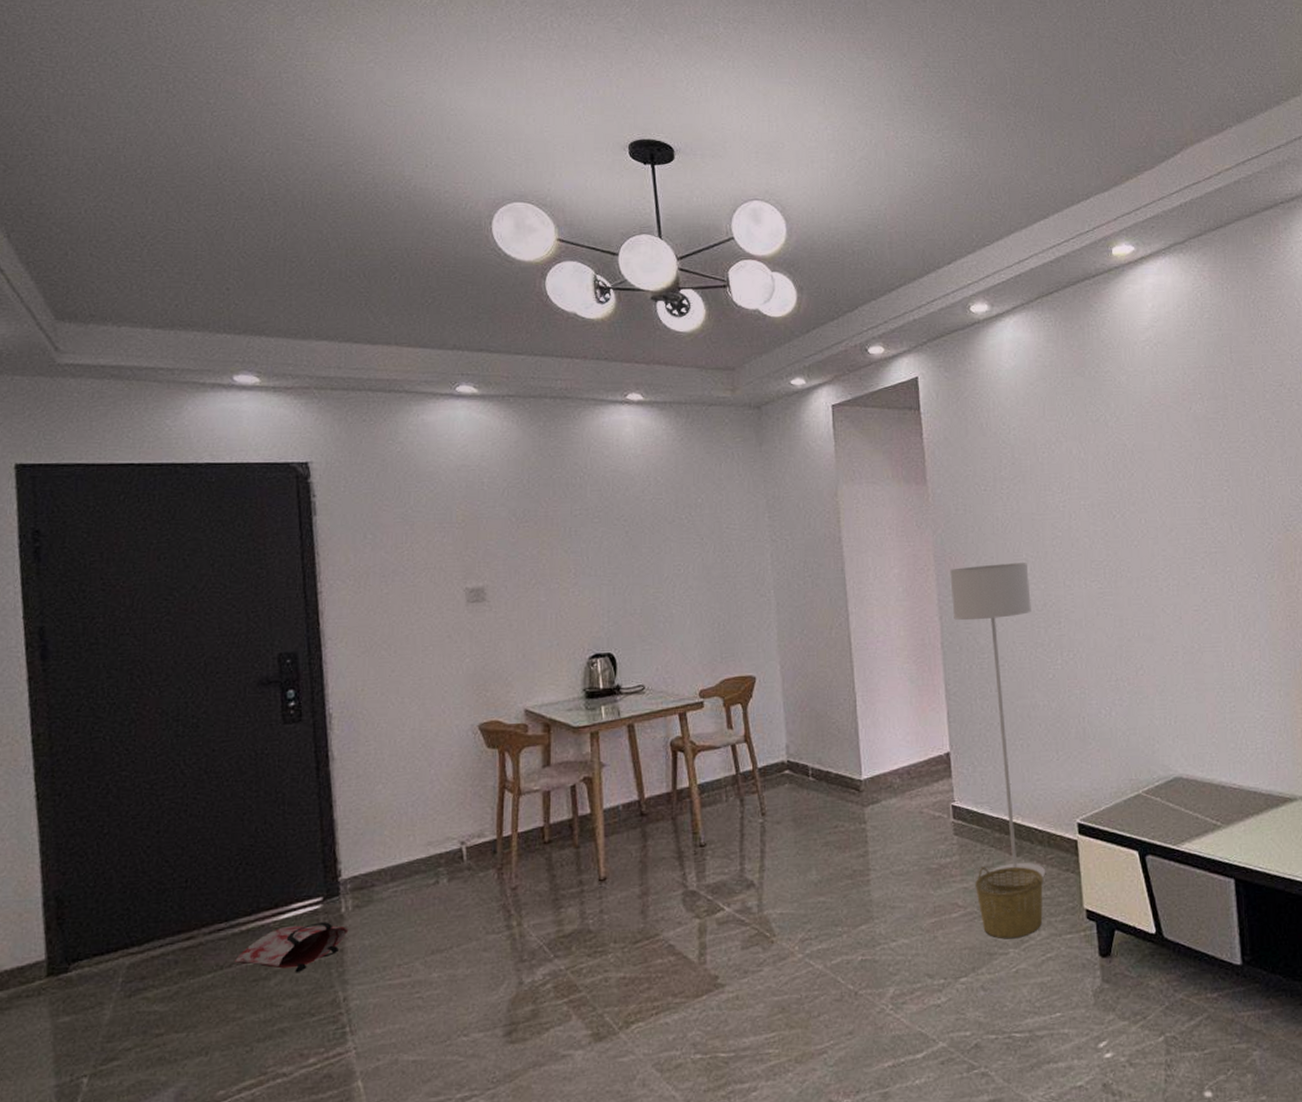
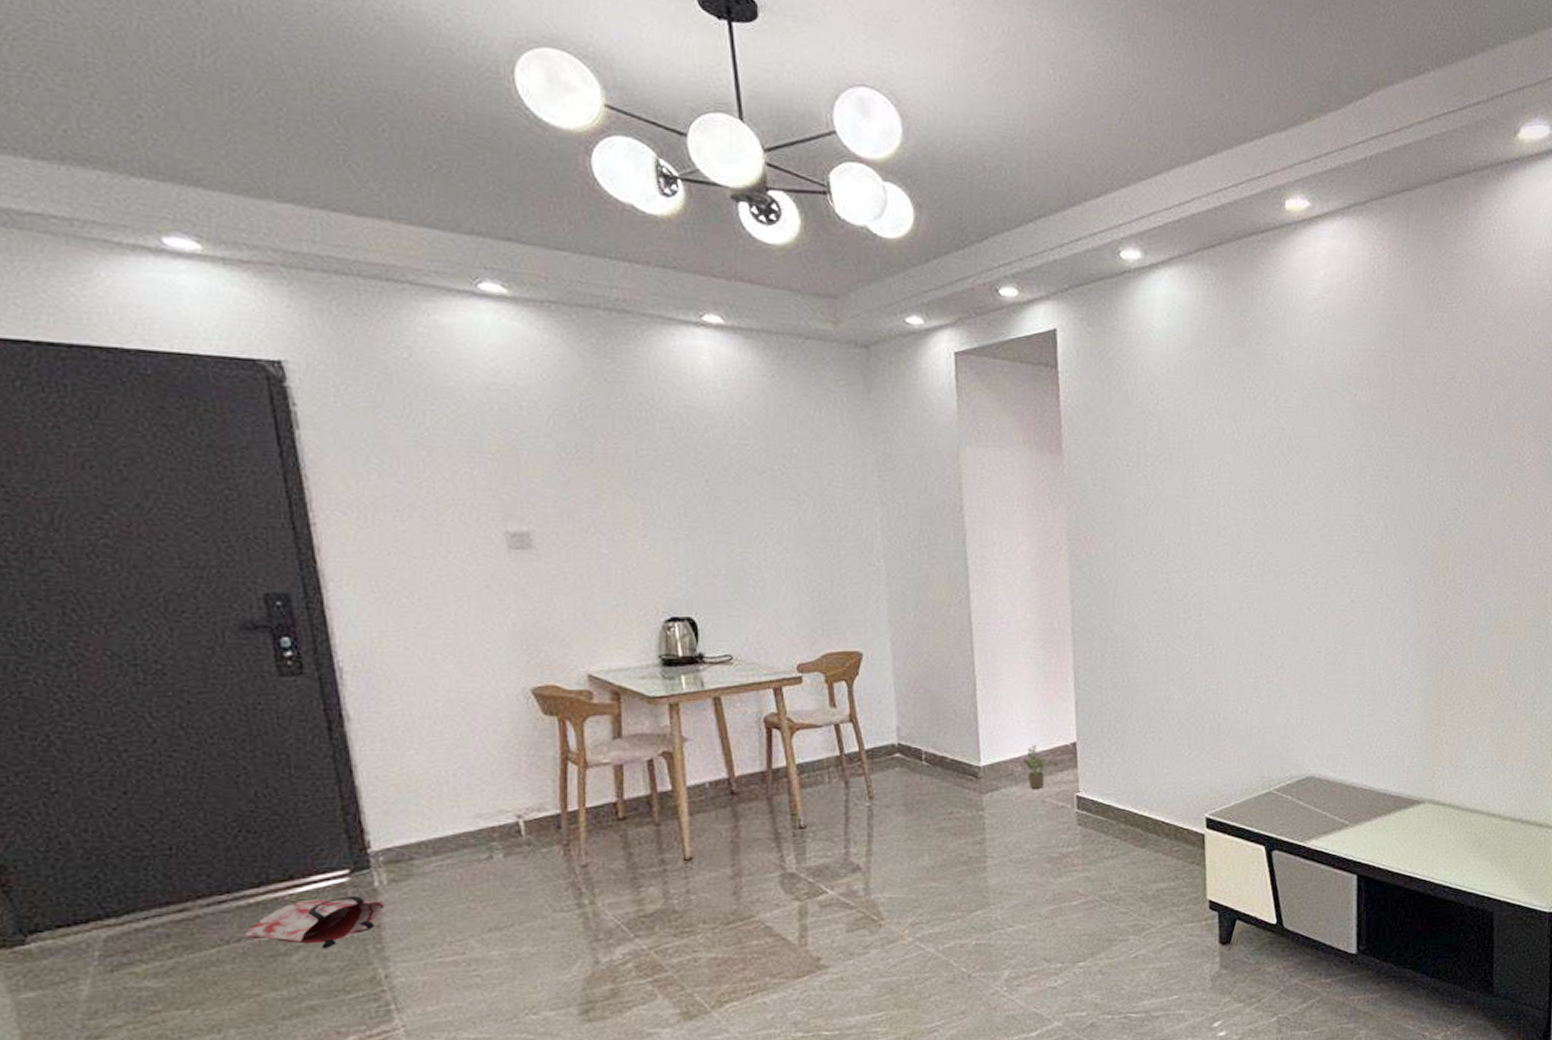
potted plant: none [900,756,934,800] -> present [1022,744,1059,789]
floor lamp: present [950,563,1046,888] -> none [1084,547,1171,878]
basket: present [974,866,1043,939] -> none [1096,857,1167,927]

